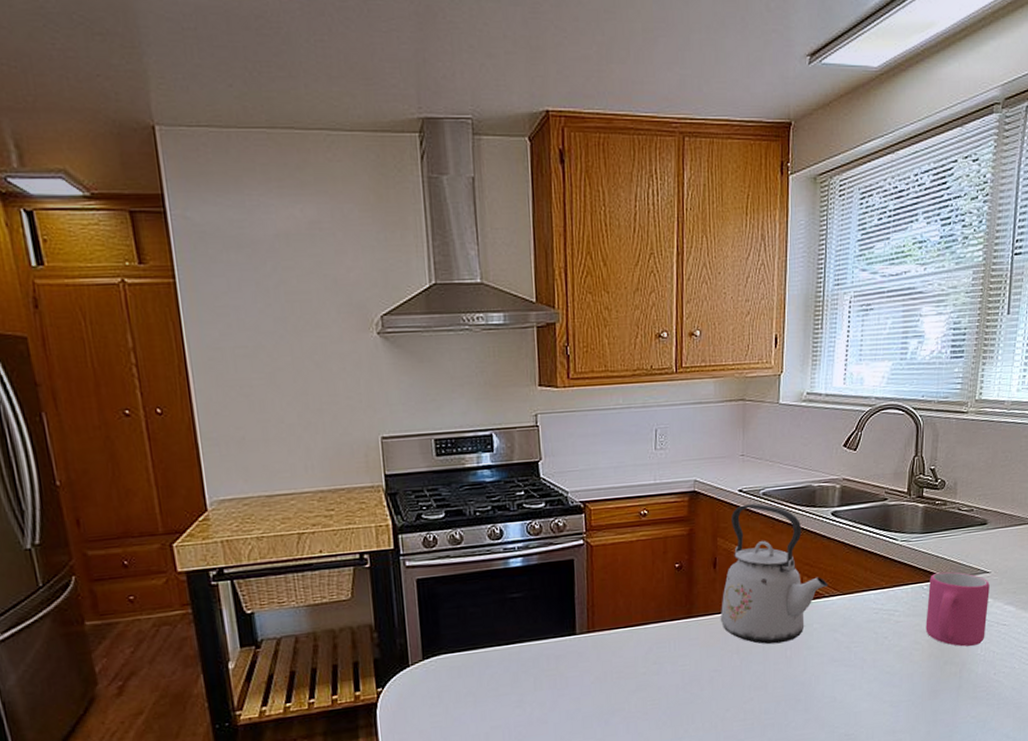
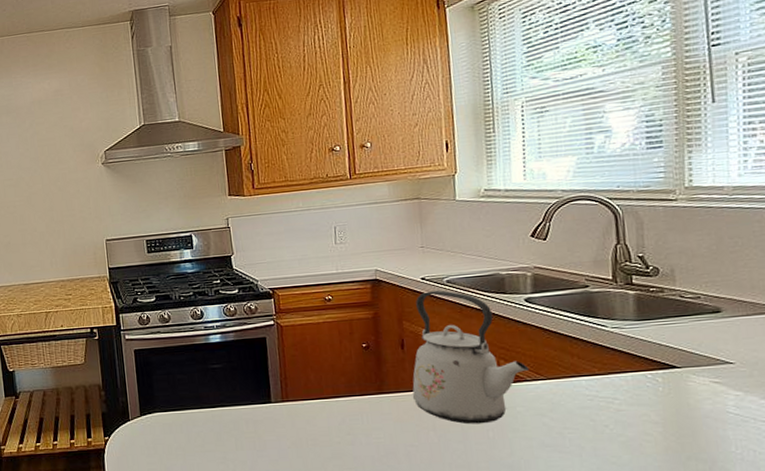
mug: present [925,571,990,647] -> none [653,360,739,442]

